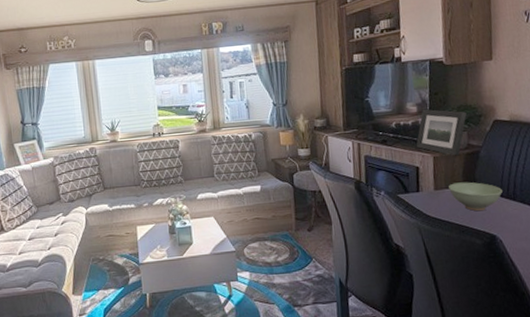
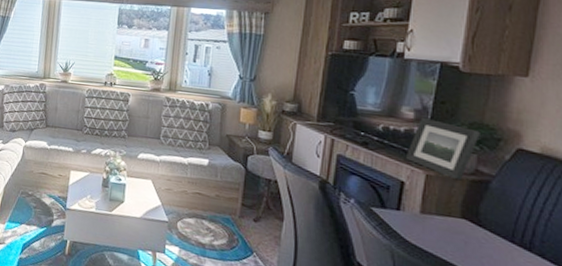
bowl: present [449,182,502,212] -> none [440,210,514,254]

